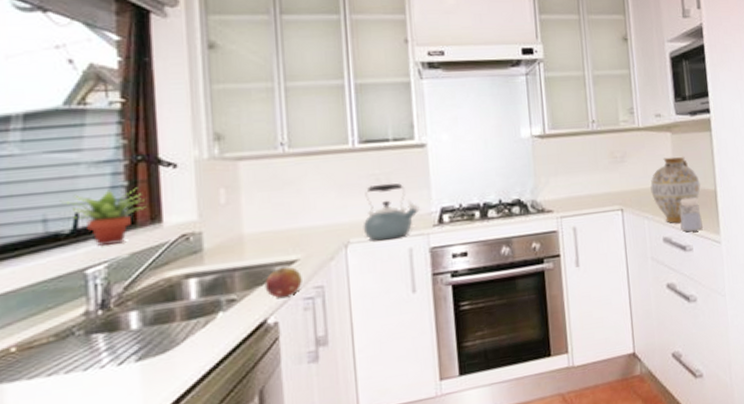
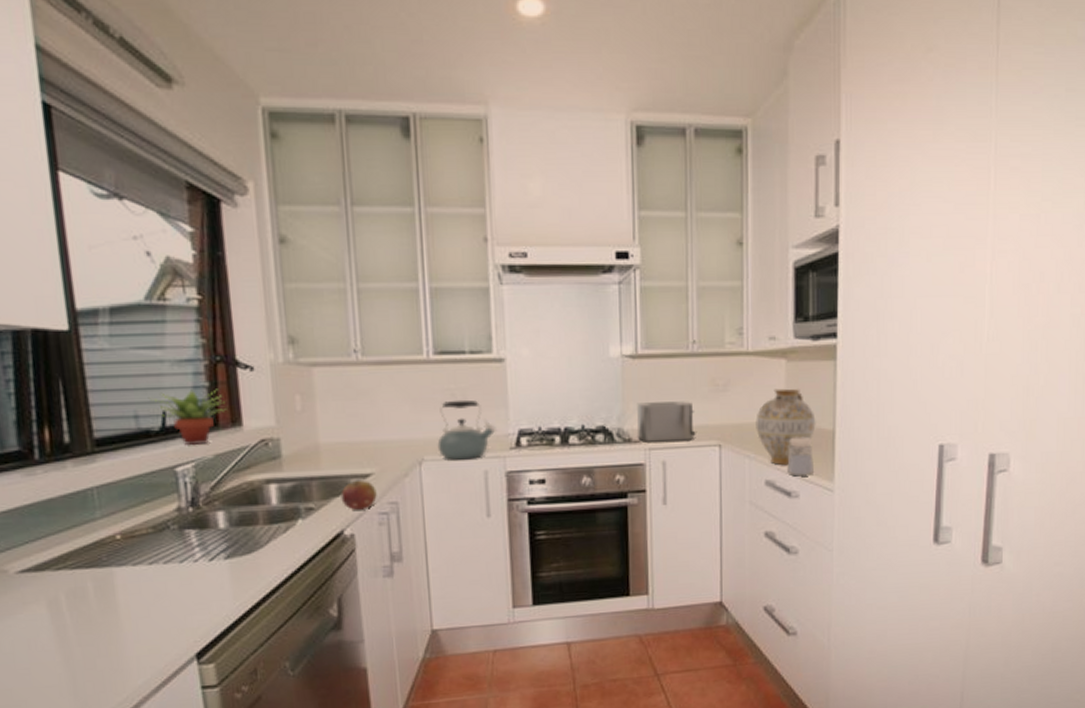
toaster: none [547,172,601,212] -> present [637,401,696,444]

